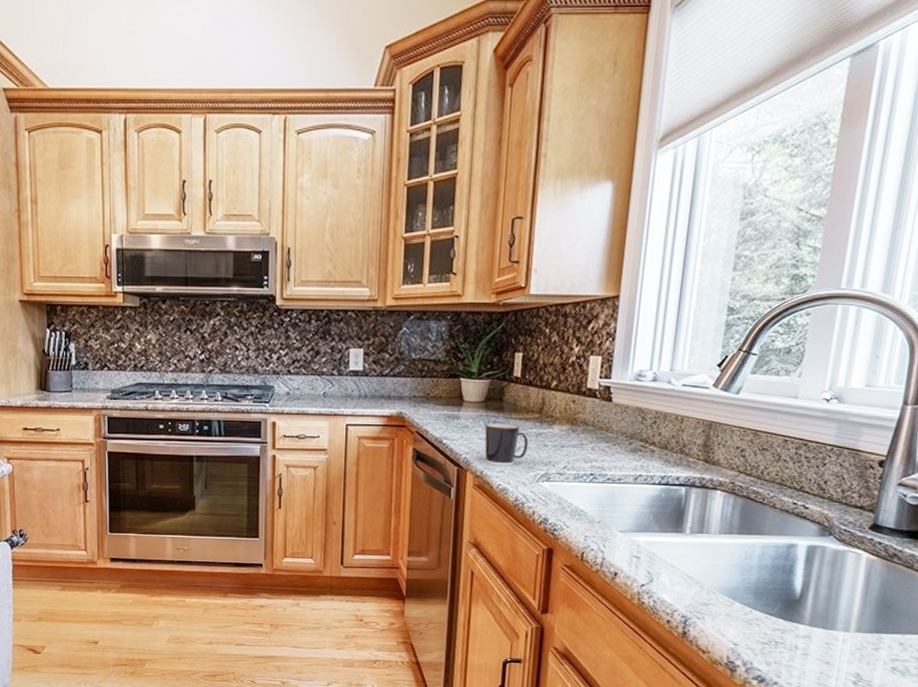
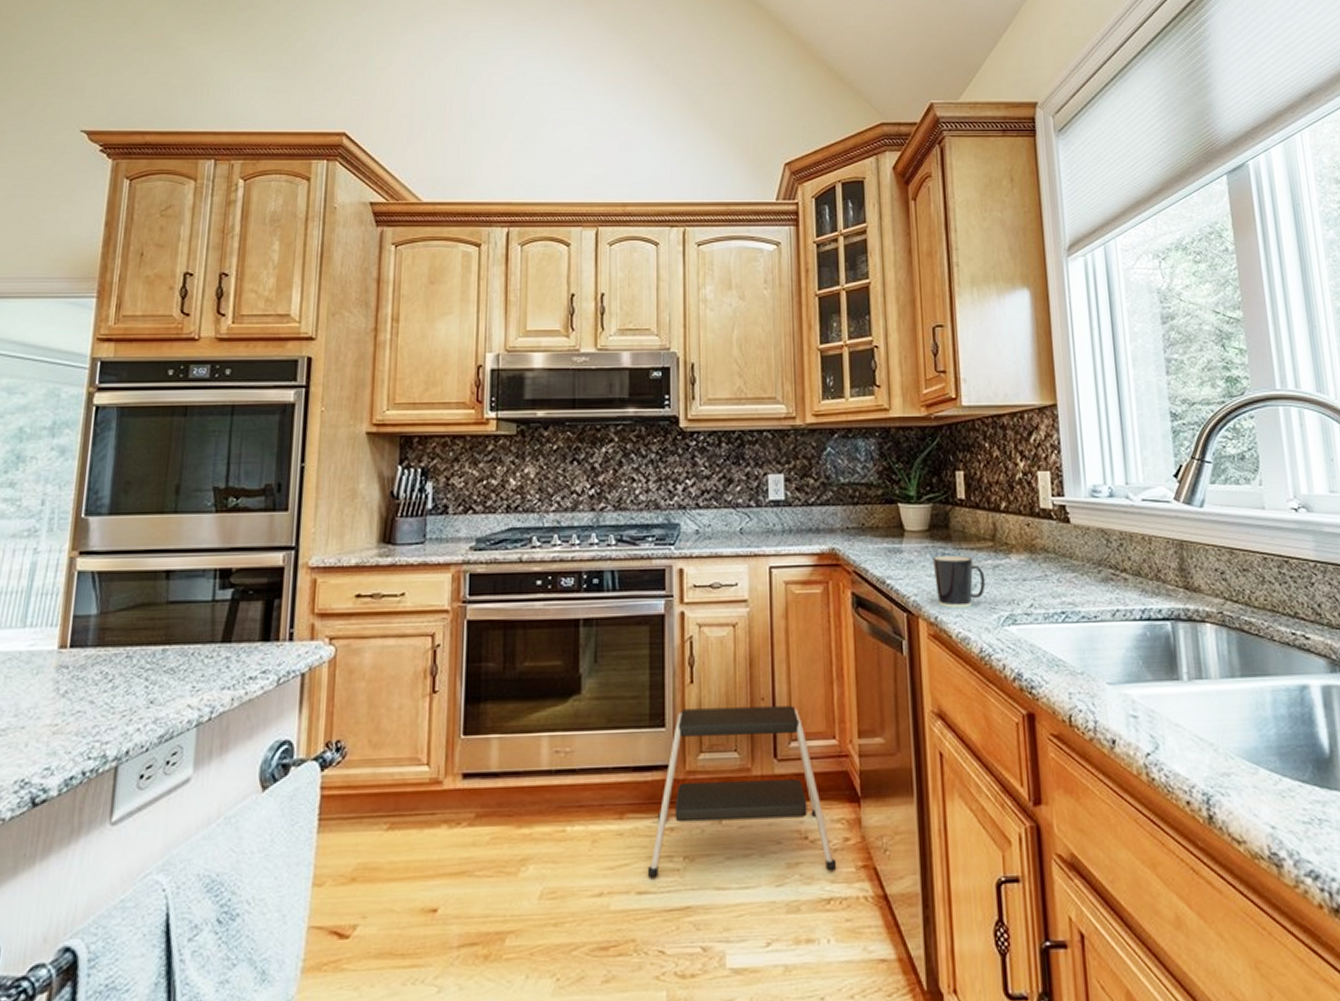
step stool: none [243,526,383,644] -> present [647,705,837,879]

